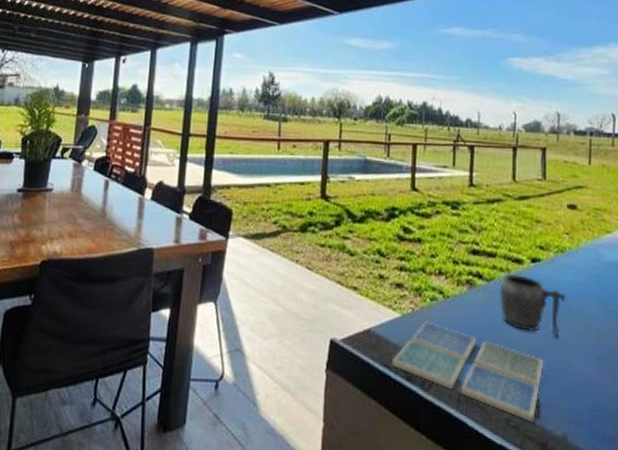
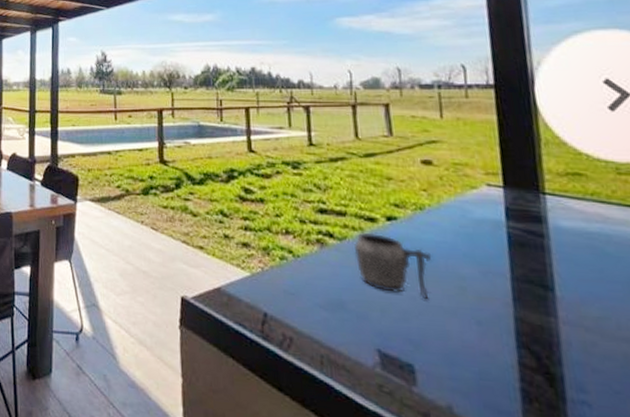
drink coaster: present [392,321,543,423] -> none [246,280,415,390]

